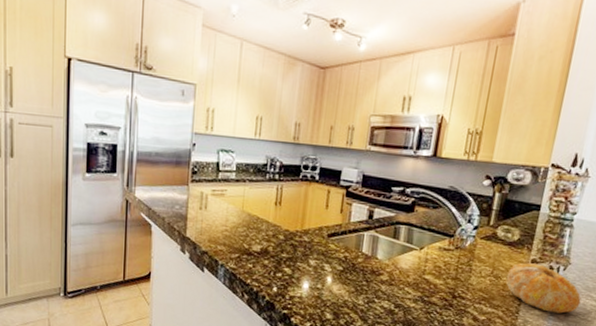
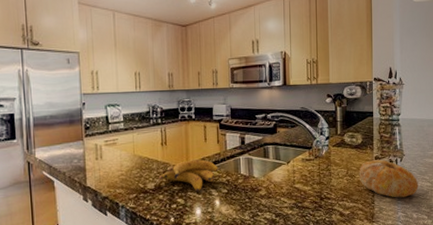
banana: none [266,226,337,264] -> present [158,159,218,192]

